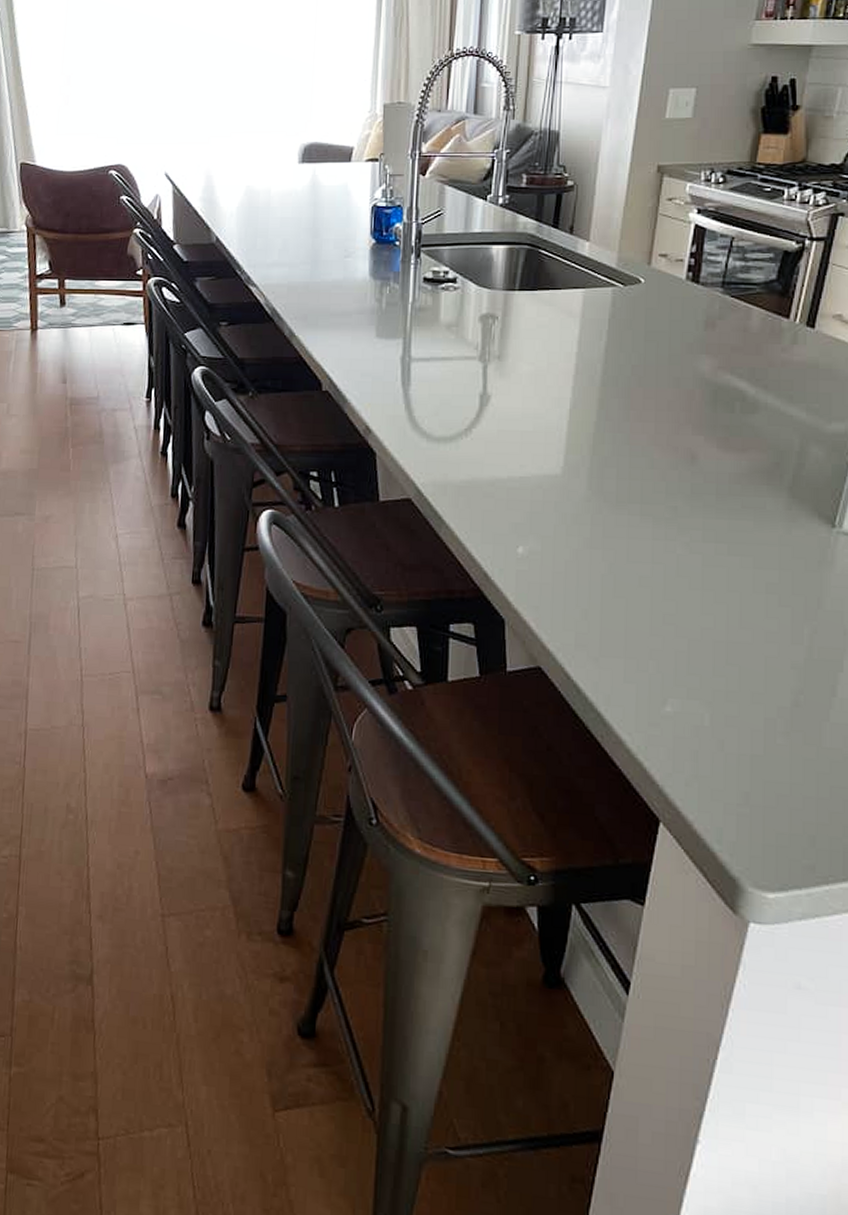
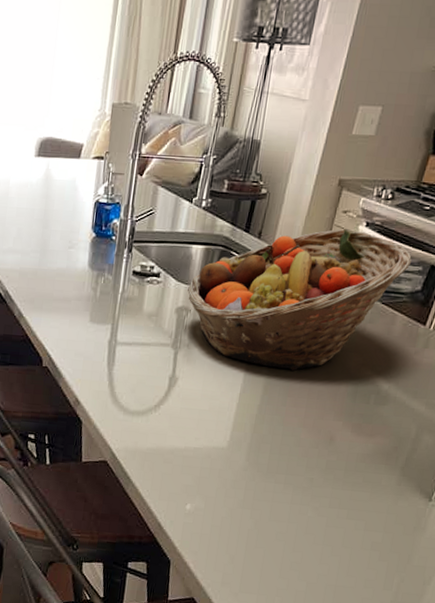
fruit basket: none [492,218,759,379] -> present [188,229,412,371]

